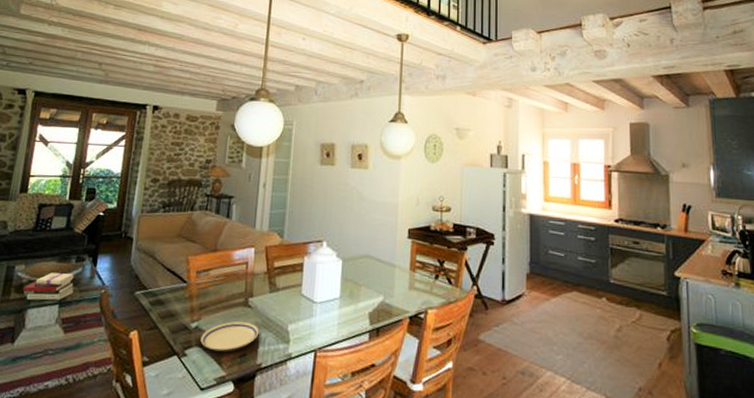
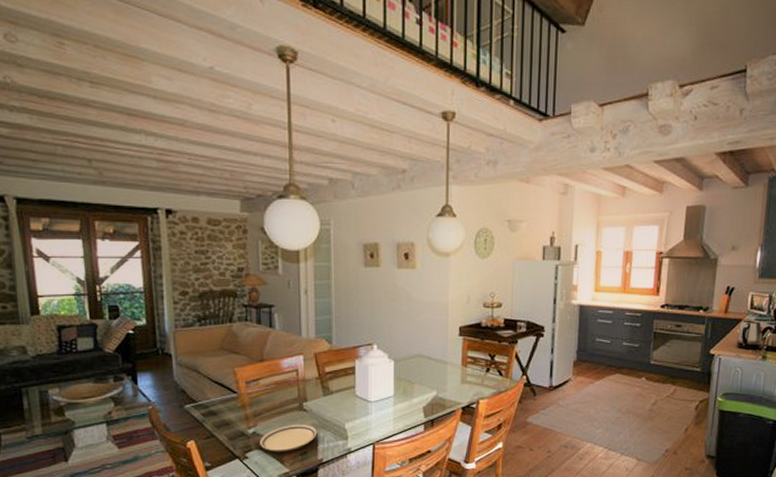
books: present [22,273,74,302] -> none [62,394,120,421]
kettle: none [702,241,732,276] -> present [736,320,763,351]

